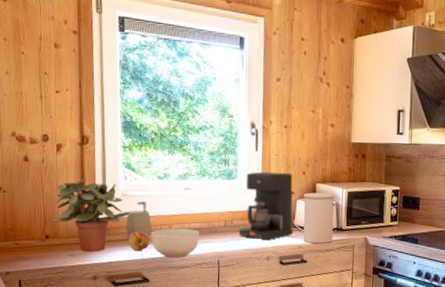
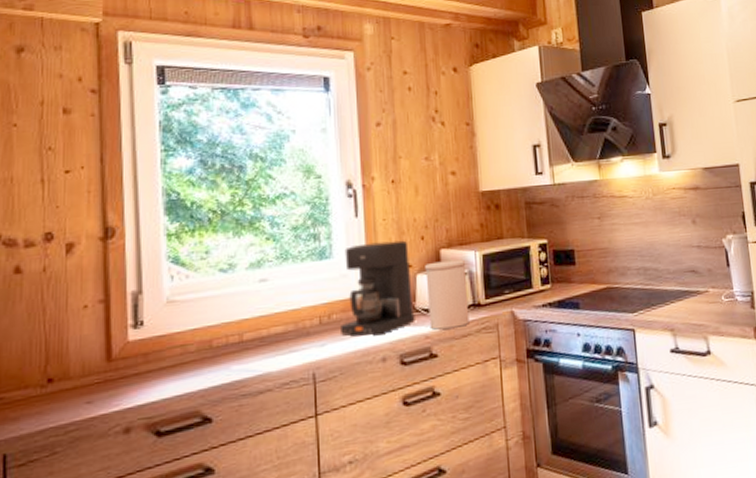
potted plant: present [51,178,130,252] -> none [57,285,180,393]
soap dispenser: present [125,201,152,241] -> none [173,306,213,367]
fruit: present [128,231,150,252] -> none [178,350,211,381]
bowl: present [150,228,200,259] -> none [211,335,285,383]

